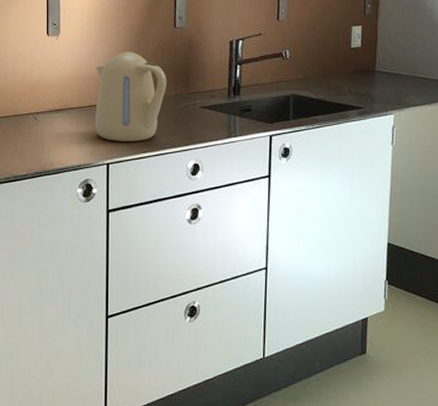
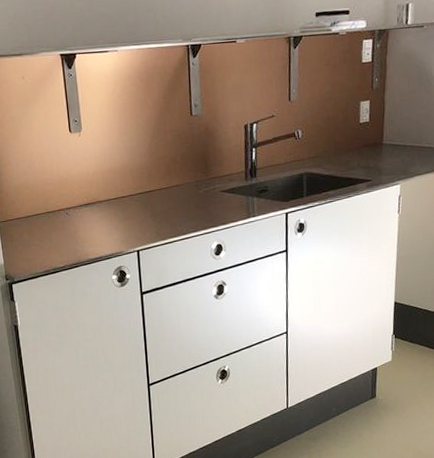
kettle: present [95,52,167,142] -> none [119,142,188,230]

